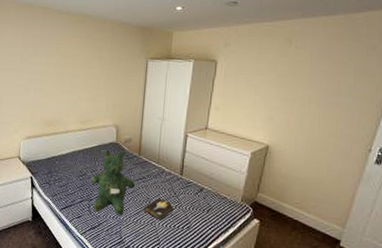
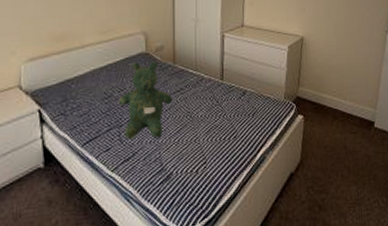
hardback book: present [144,198,174,221] -> none [185,109,218,136]

